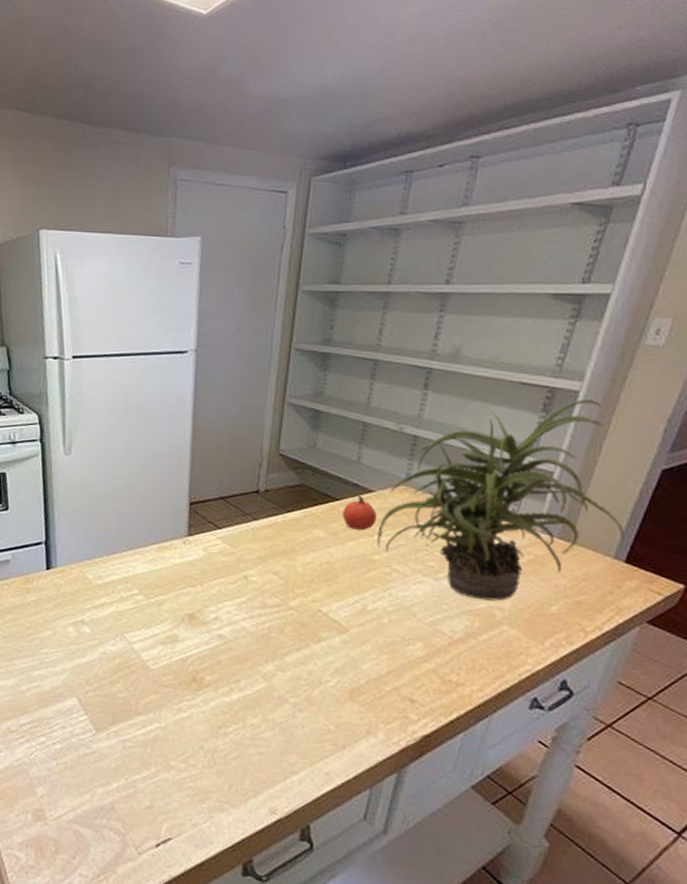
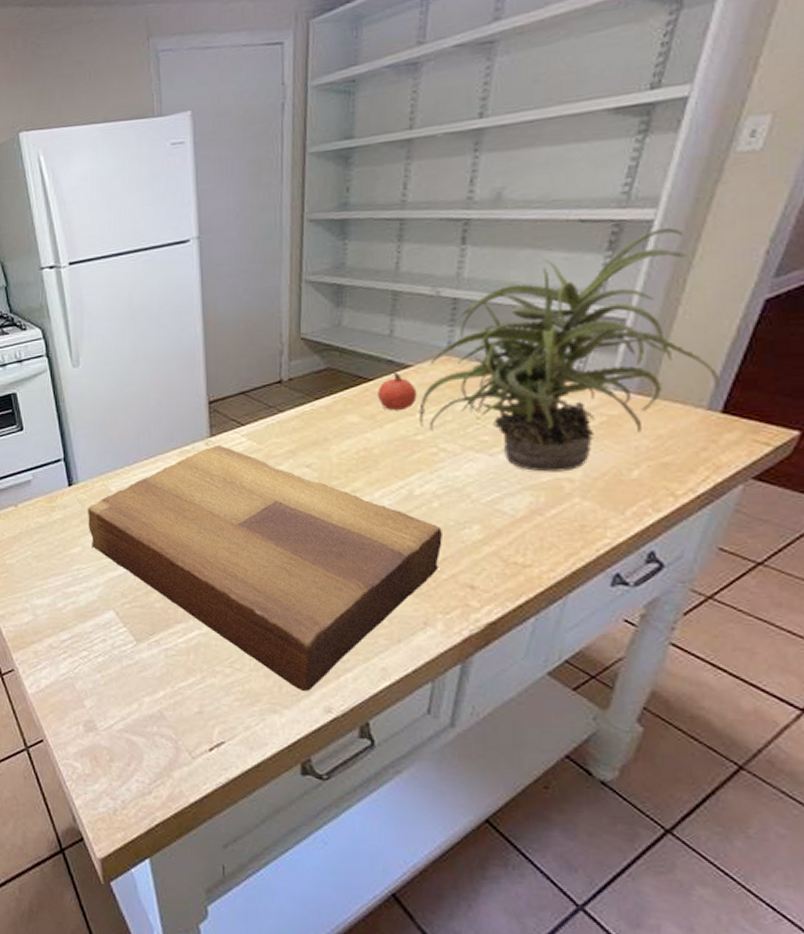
cutting board: none [61,545,389,791] -> present [88,446,442,691]

